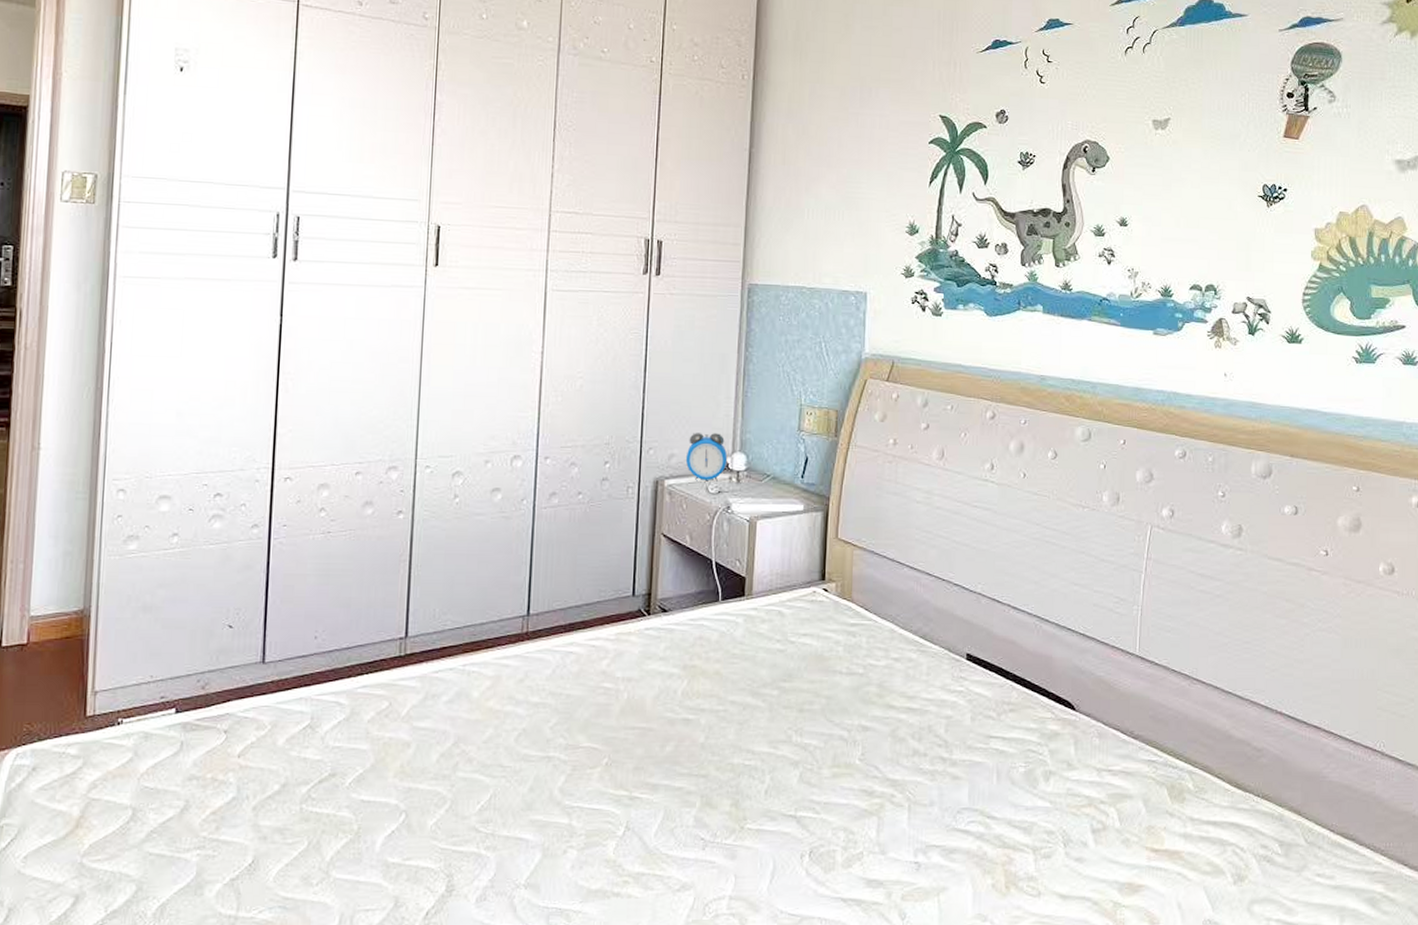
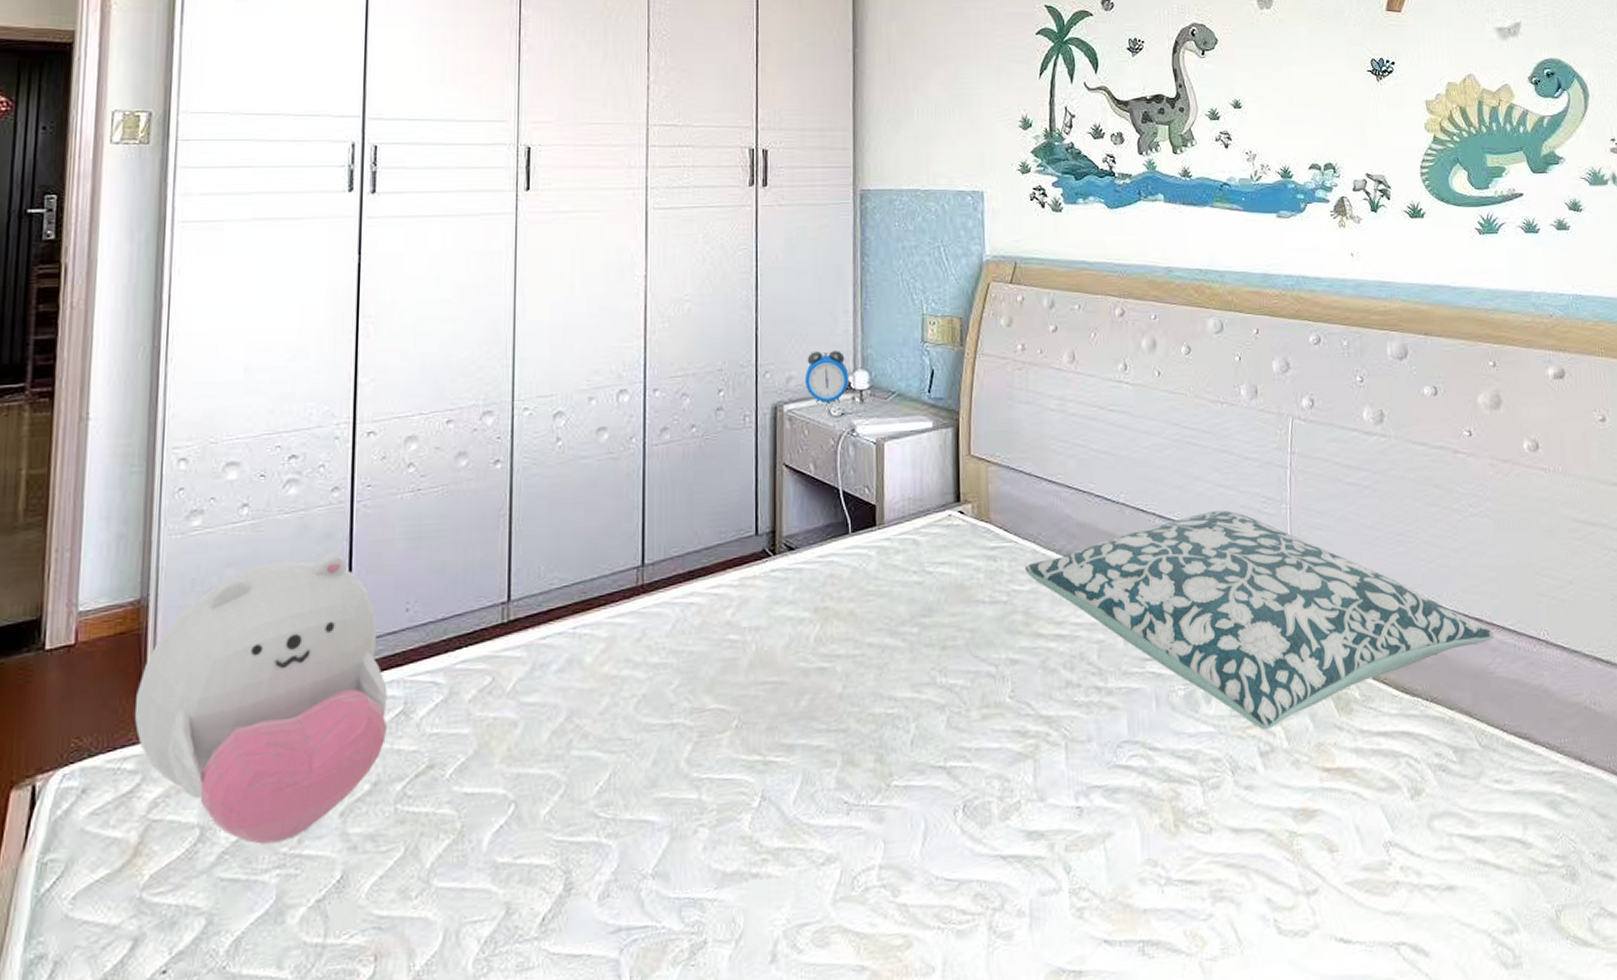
plush toy: none [77,583,297,827] -> present [134,553,388,844]
pillow: none [882,607,1331,810] -> present [1025,510,1495,730]

